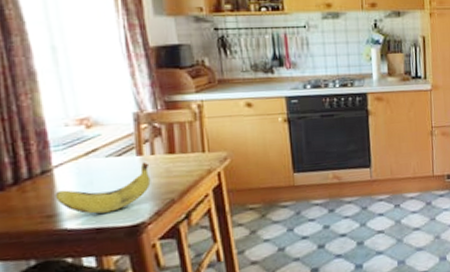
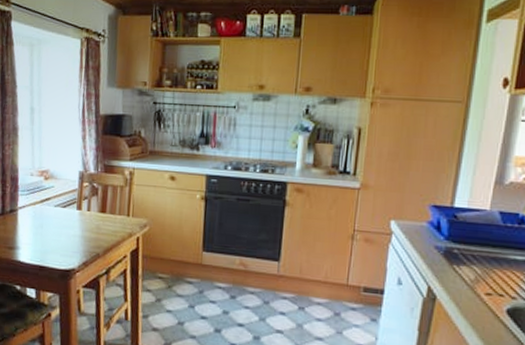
banana: present [55,162,151,214] -> none [16,216,84,255]

